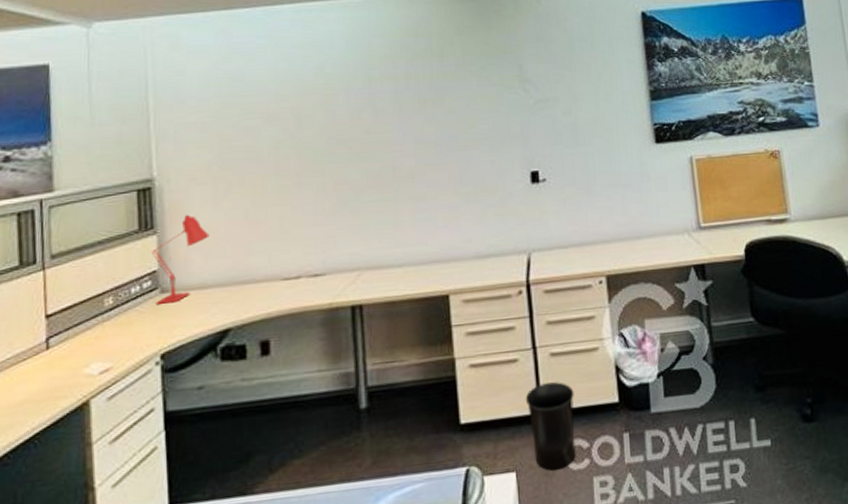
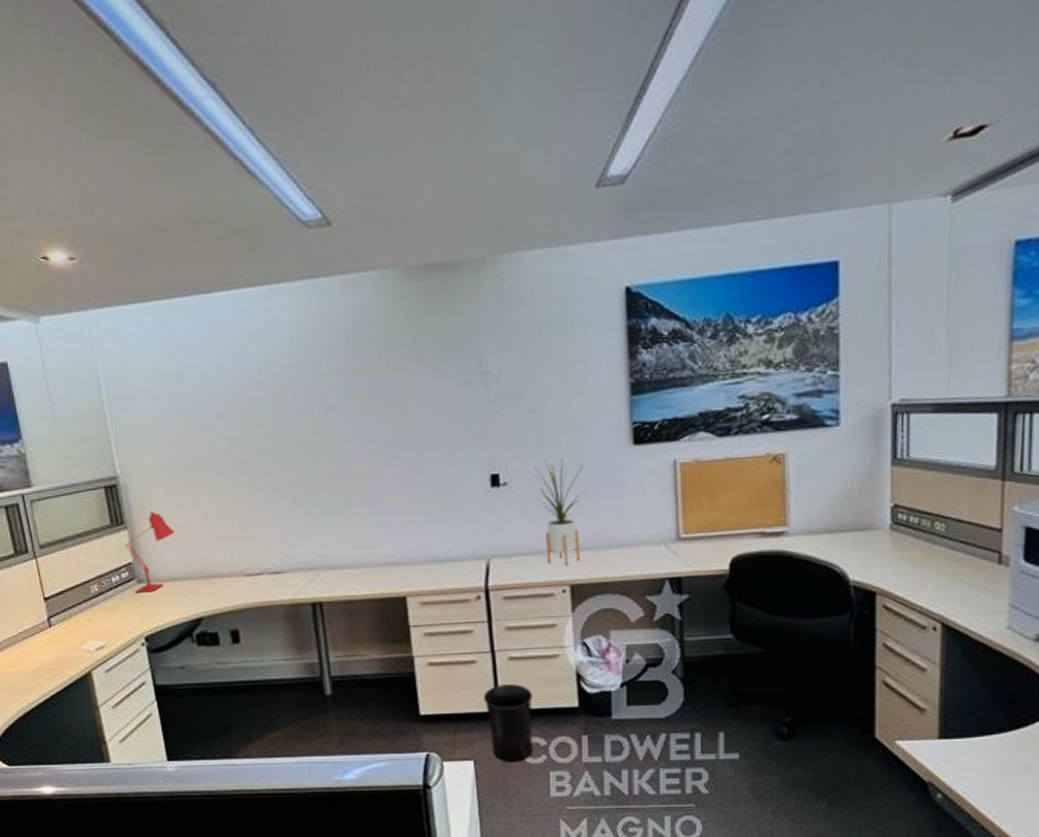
house plant: none [570,155,618,258] -> present [534,457,588,566]

